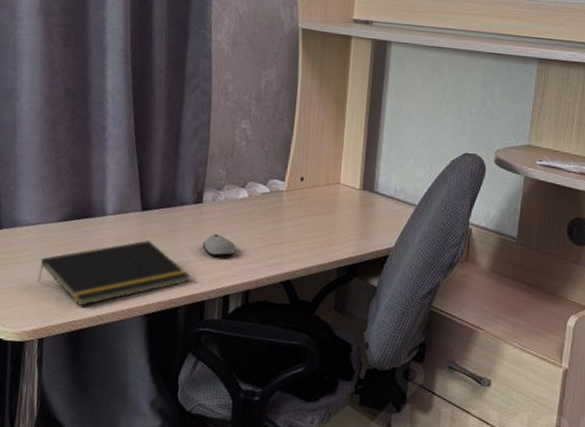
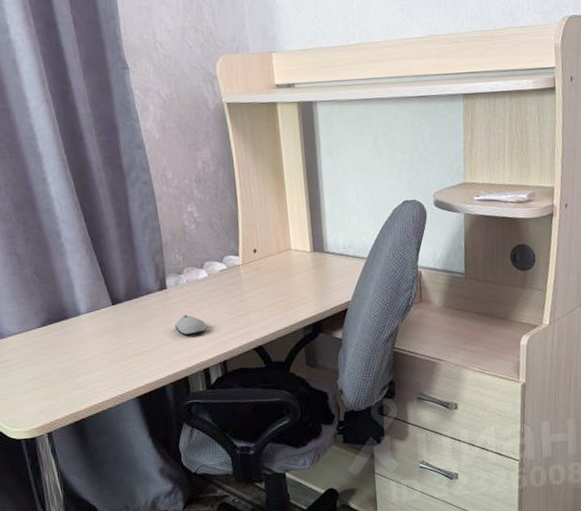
notepad: present [37,240,190,306] -> none [32,331,170,399]

